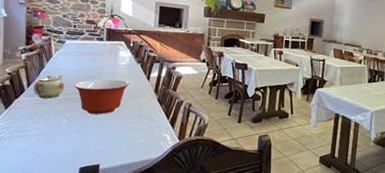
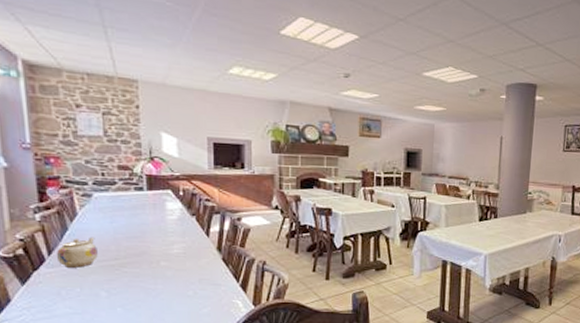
mixing bowl: present [74,79,130,115] -> none [111,238,184,283]

